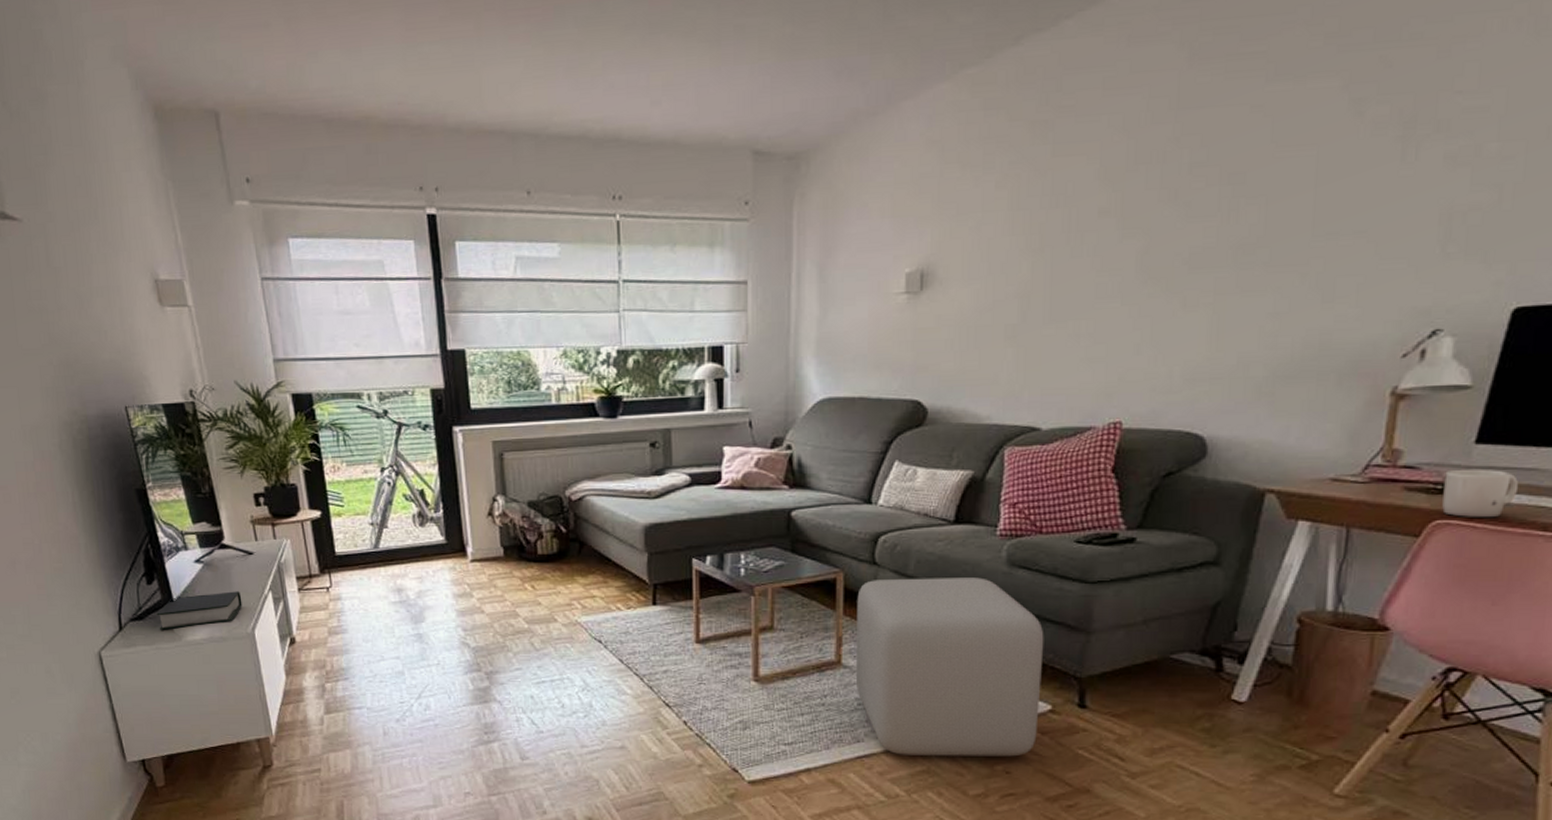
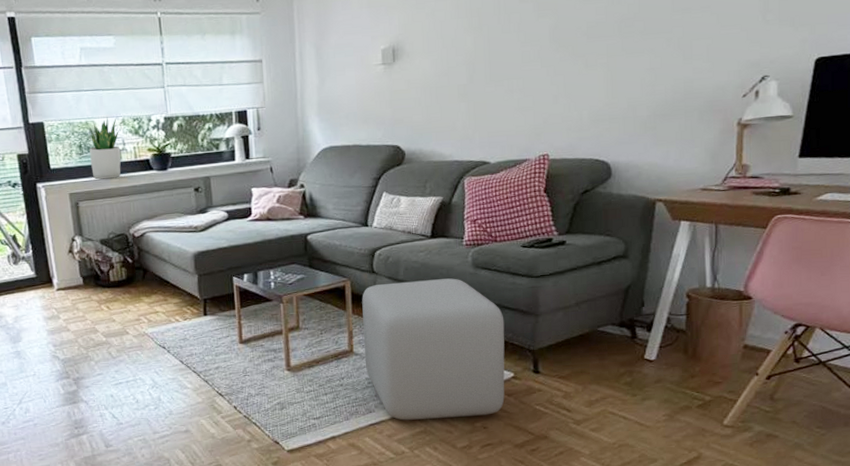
planter: none [521,347,559,426] -> present [89,117,121,179]
mug: present [1442,469,1519,518] -> none [780,176,832,212]

